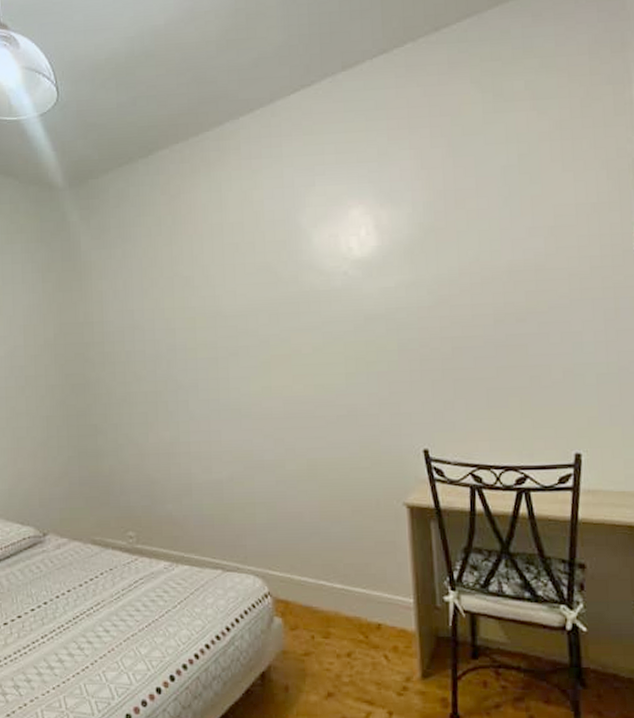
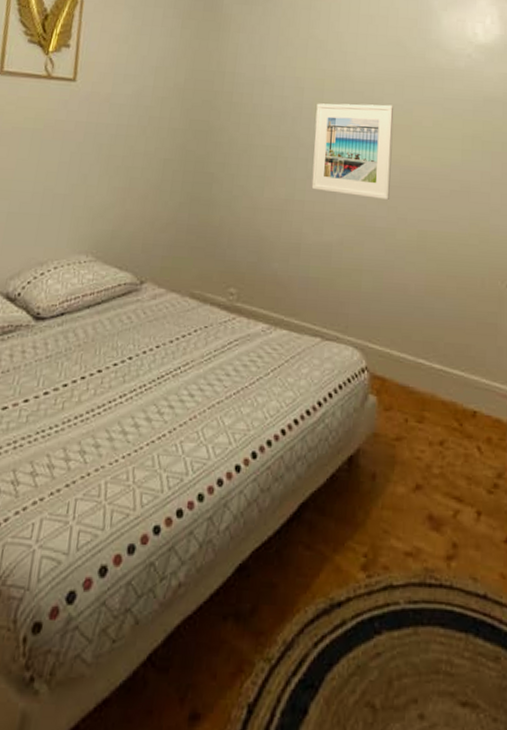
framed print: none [190,335,275,432] -> present [311,103,395,199]

